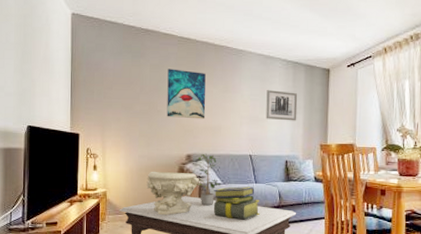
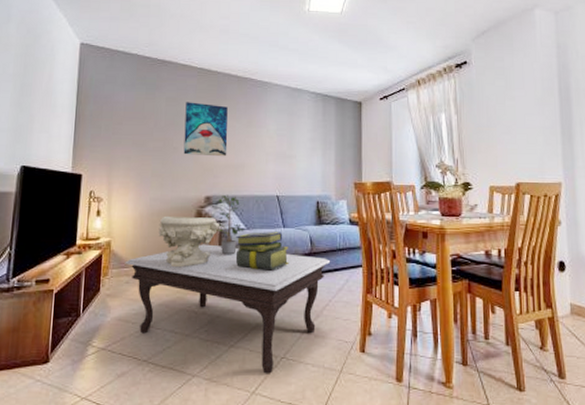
wall art: present [266,90,298,121] -> none [294,124,328,158]

